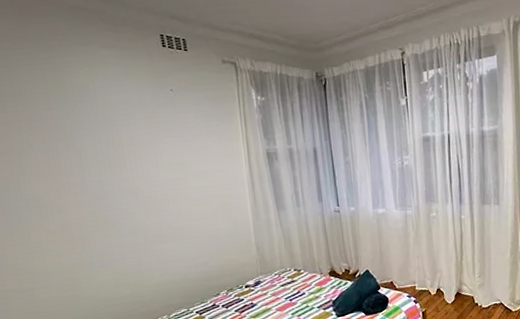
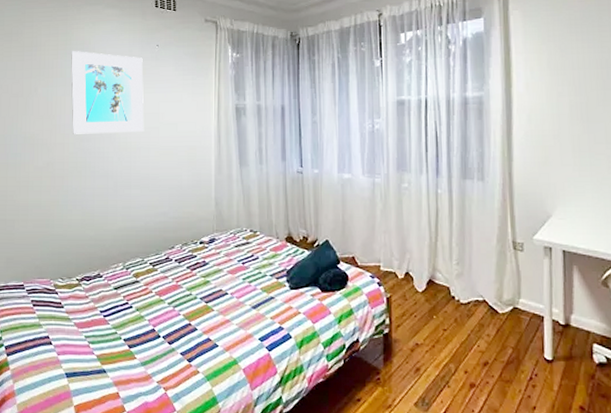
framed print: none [67,98,170,192] -> present [71,50,144,134]

